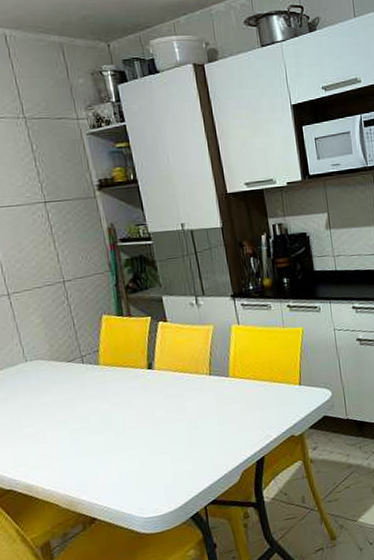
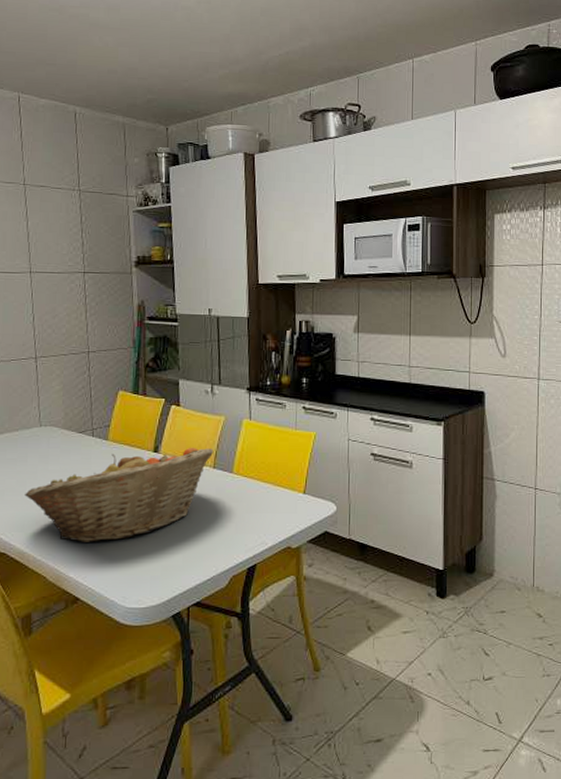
fruit basket: none [21,357,207,467] -> present [25,447,213,542]

